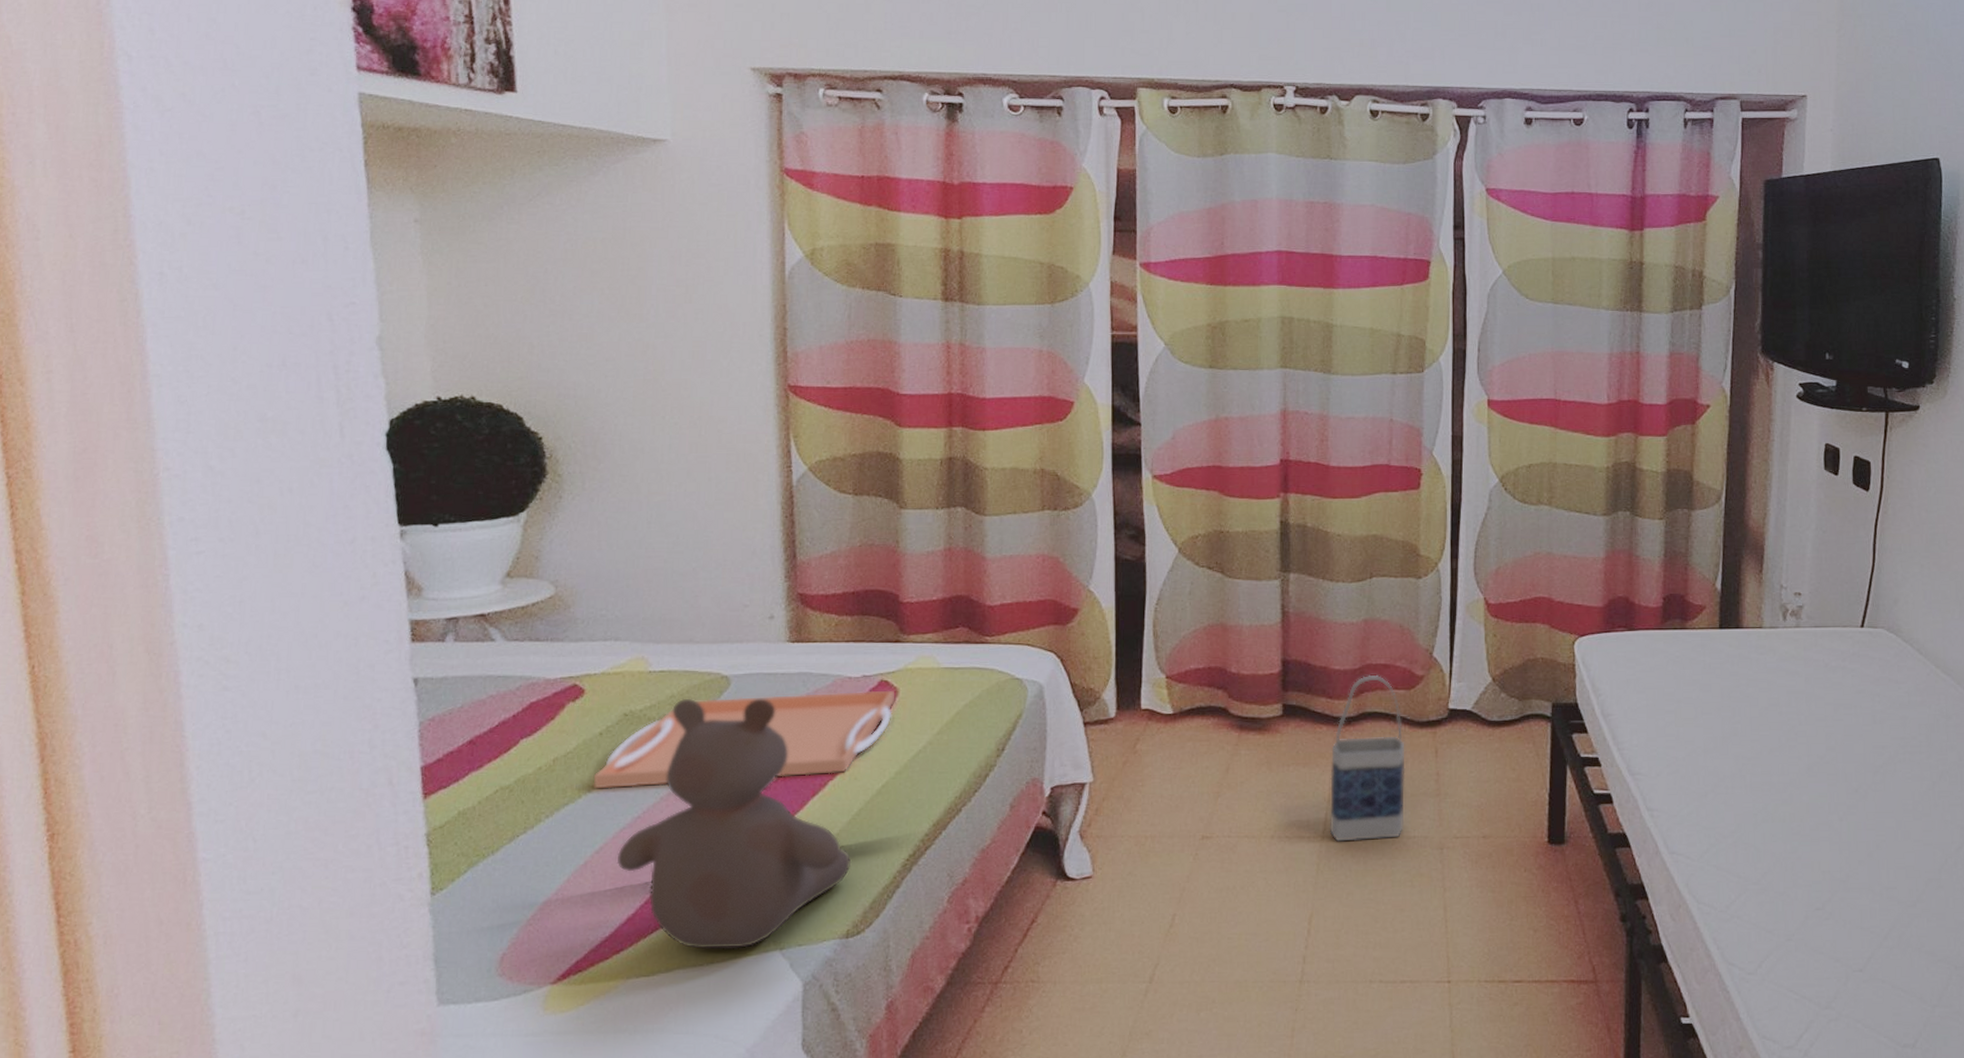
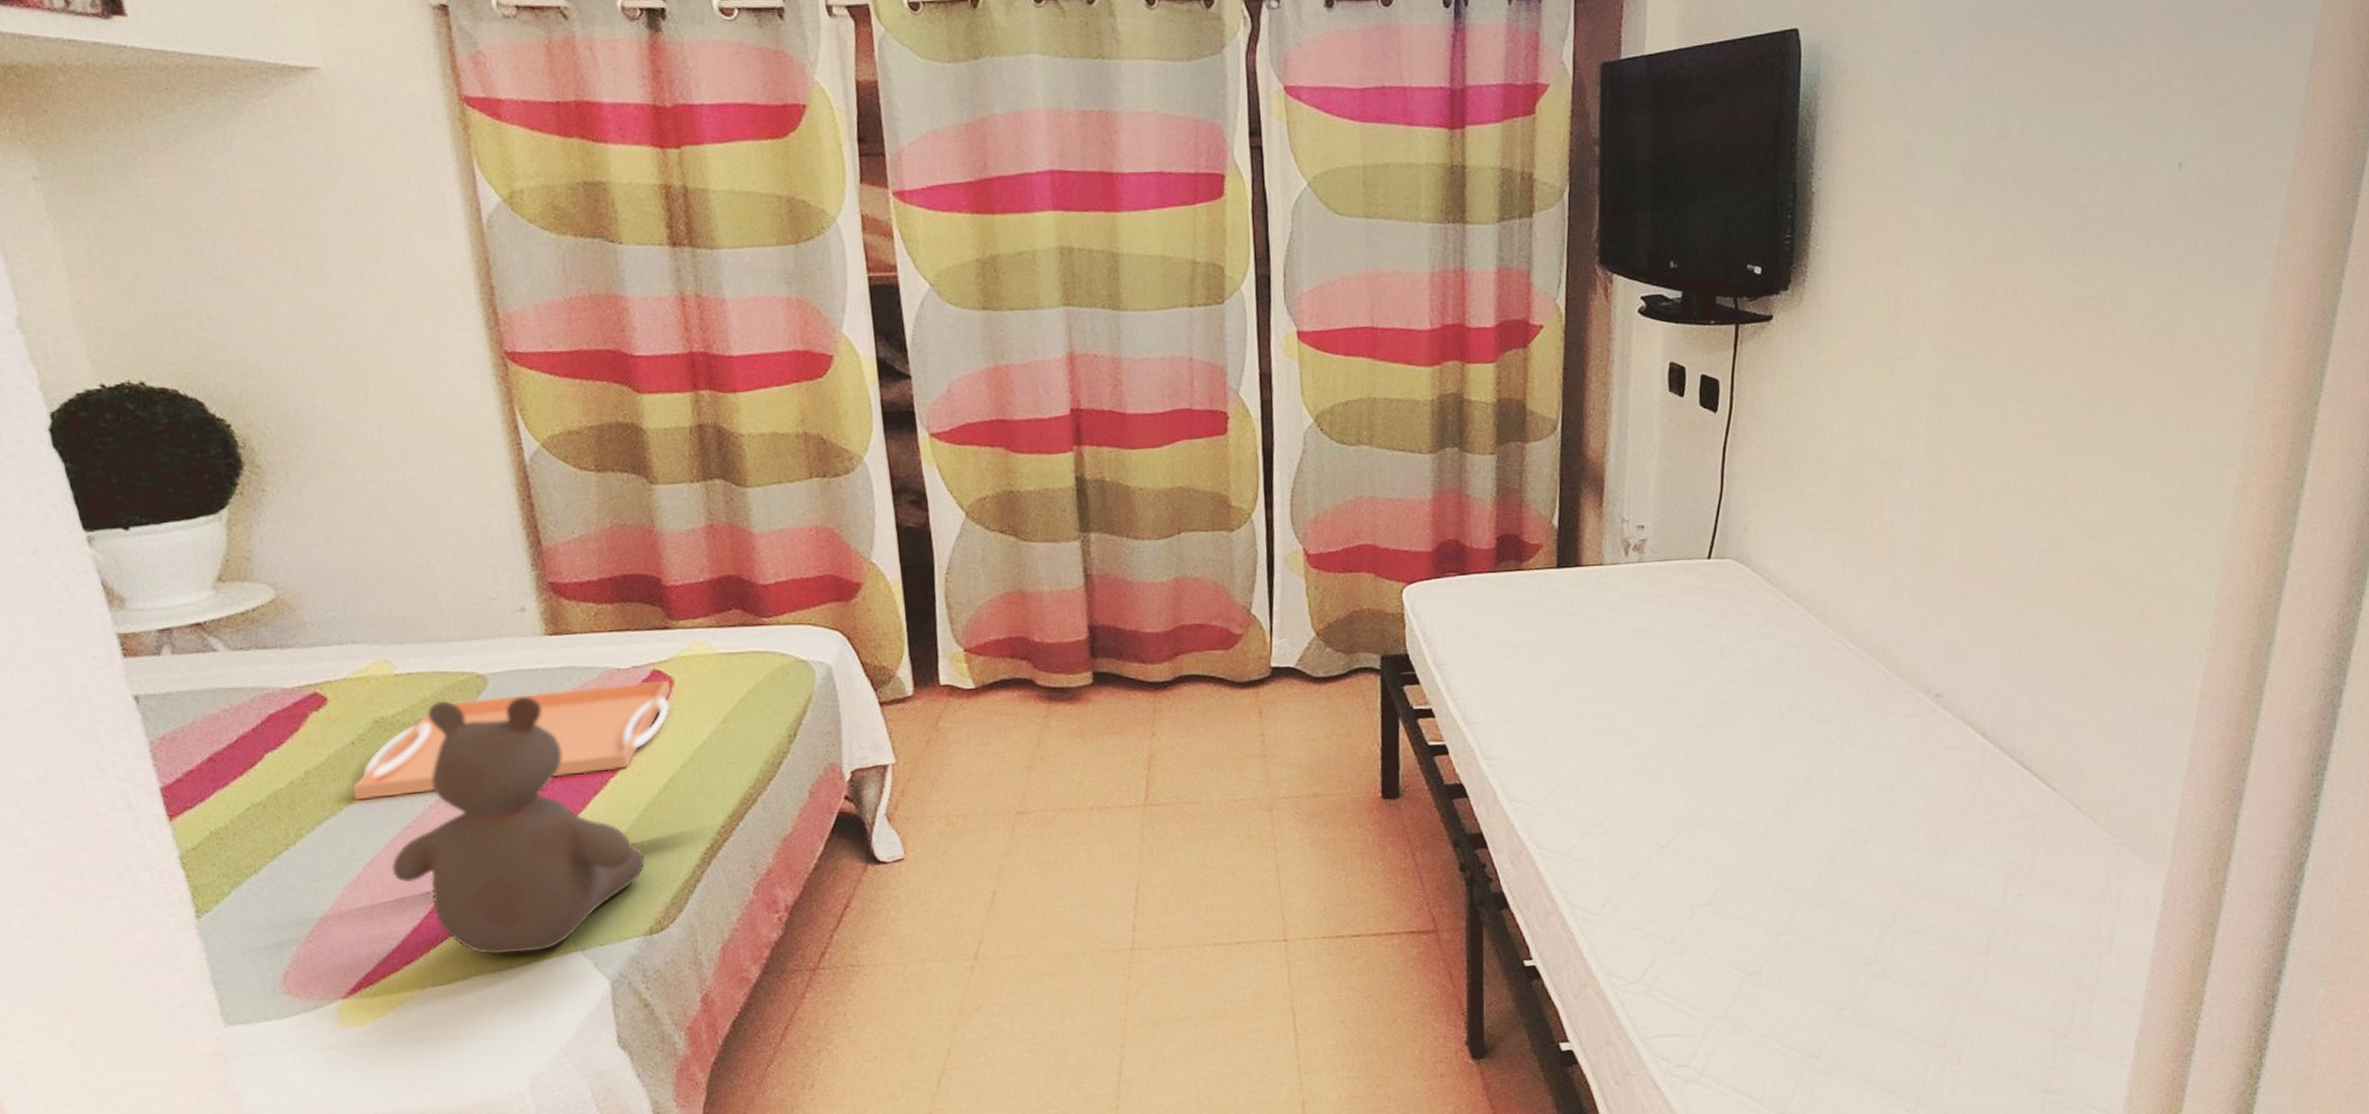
bag: present [1329,674,1405,842] -> none [1148,635,1230,809]

